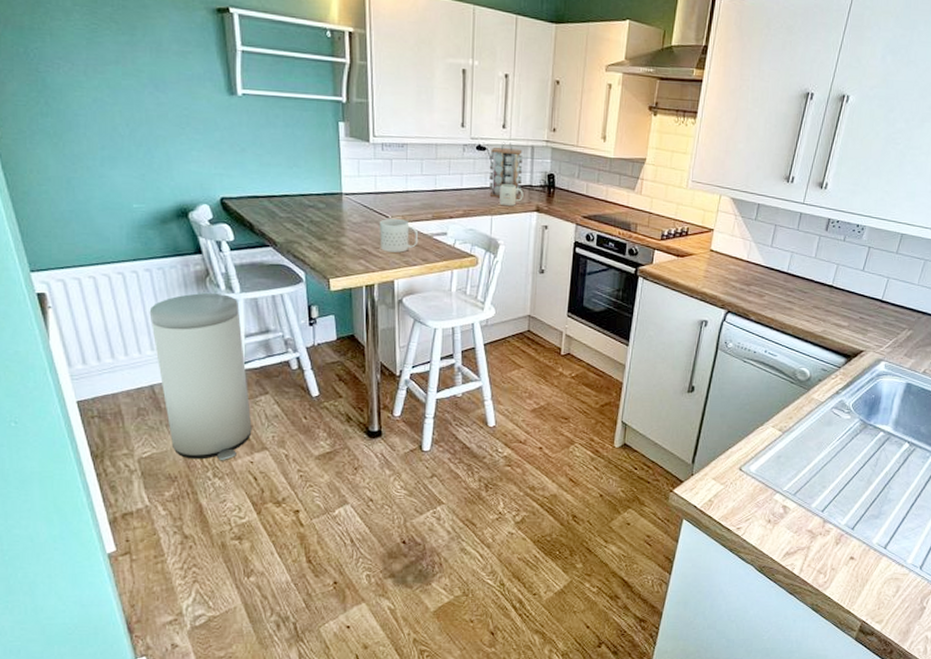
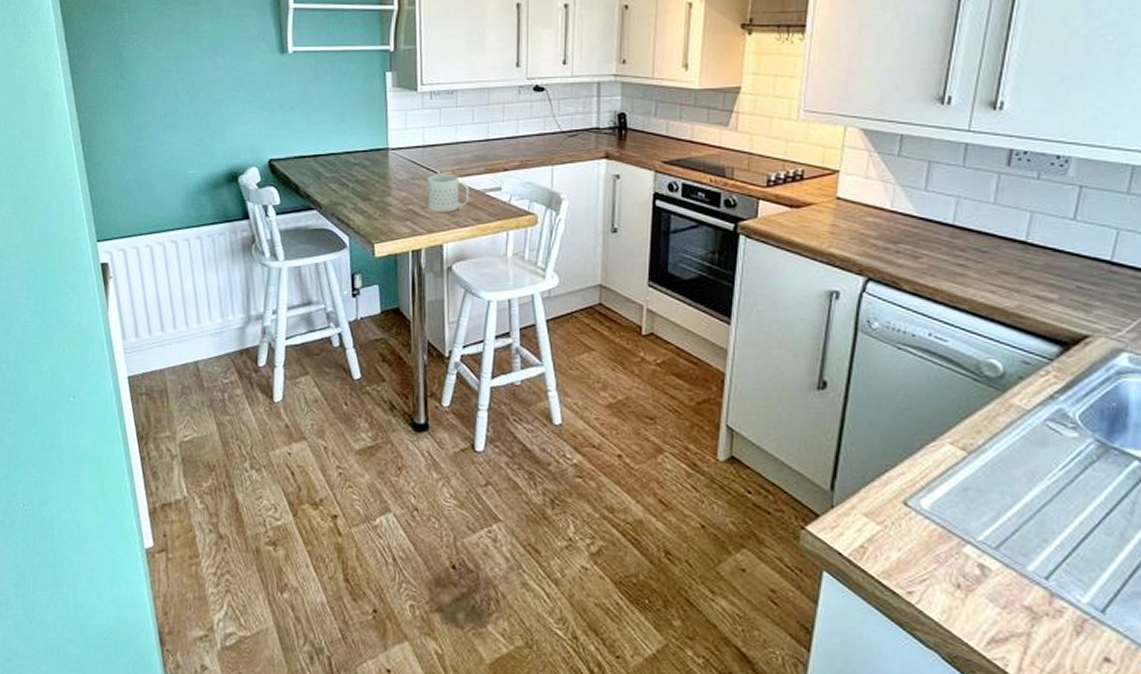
pedal bin: present [149,293,252,461] -> none [197,261,291,451]
spice rack: present [489,140,523,199] -> none [548,78,588,145]
mug: present [498,184,524,207] -> none [560,128,589,154]

